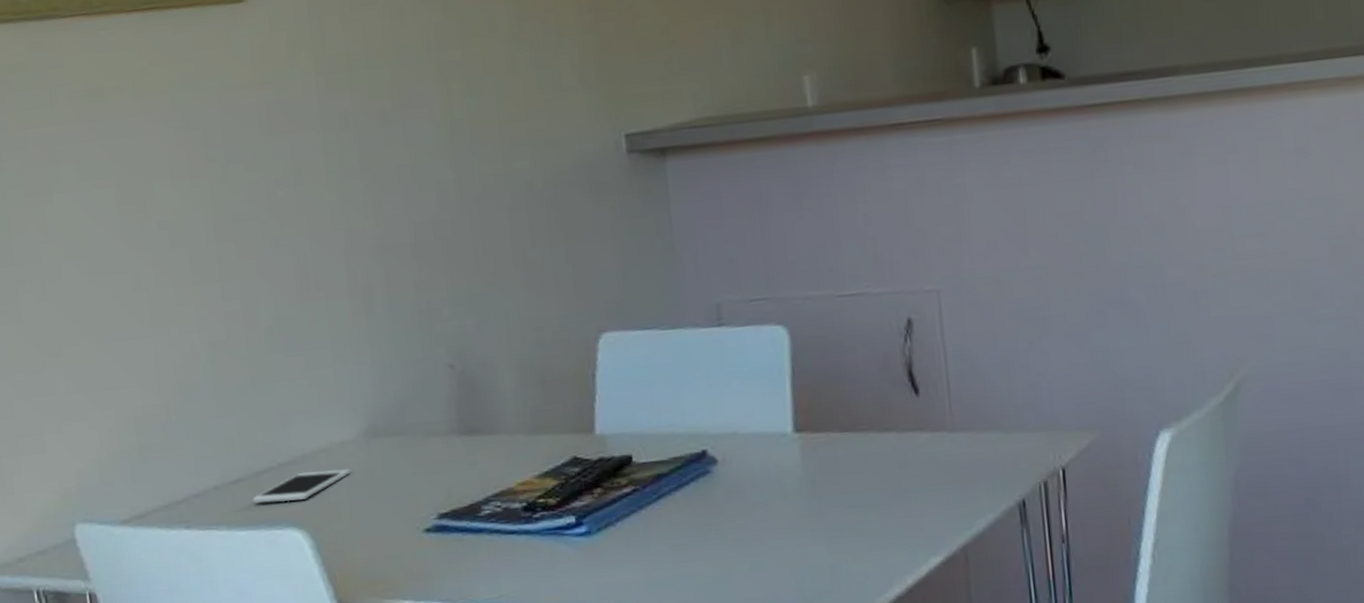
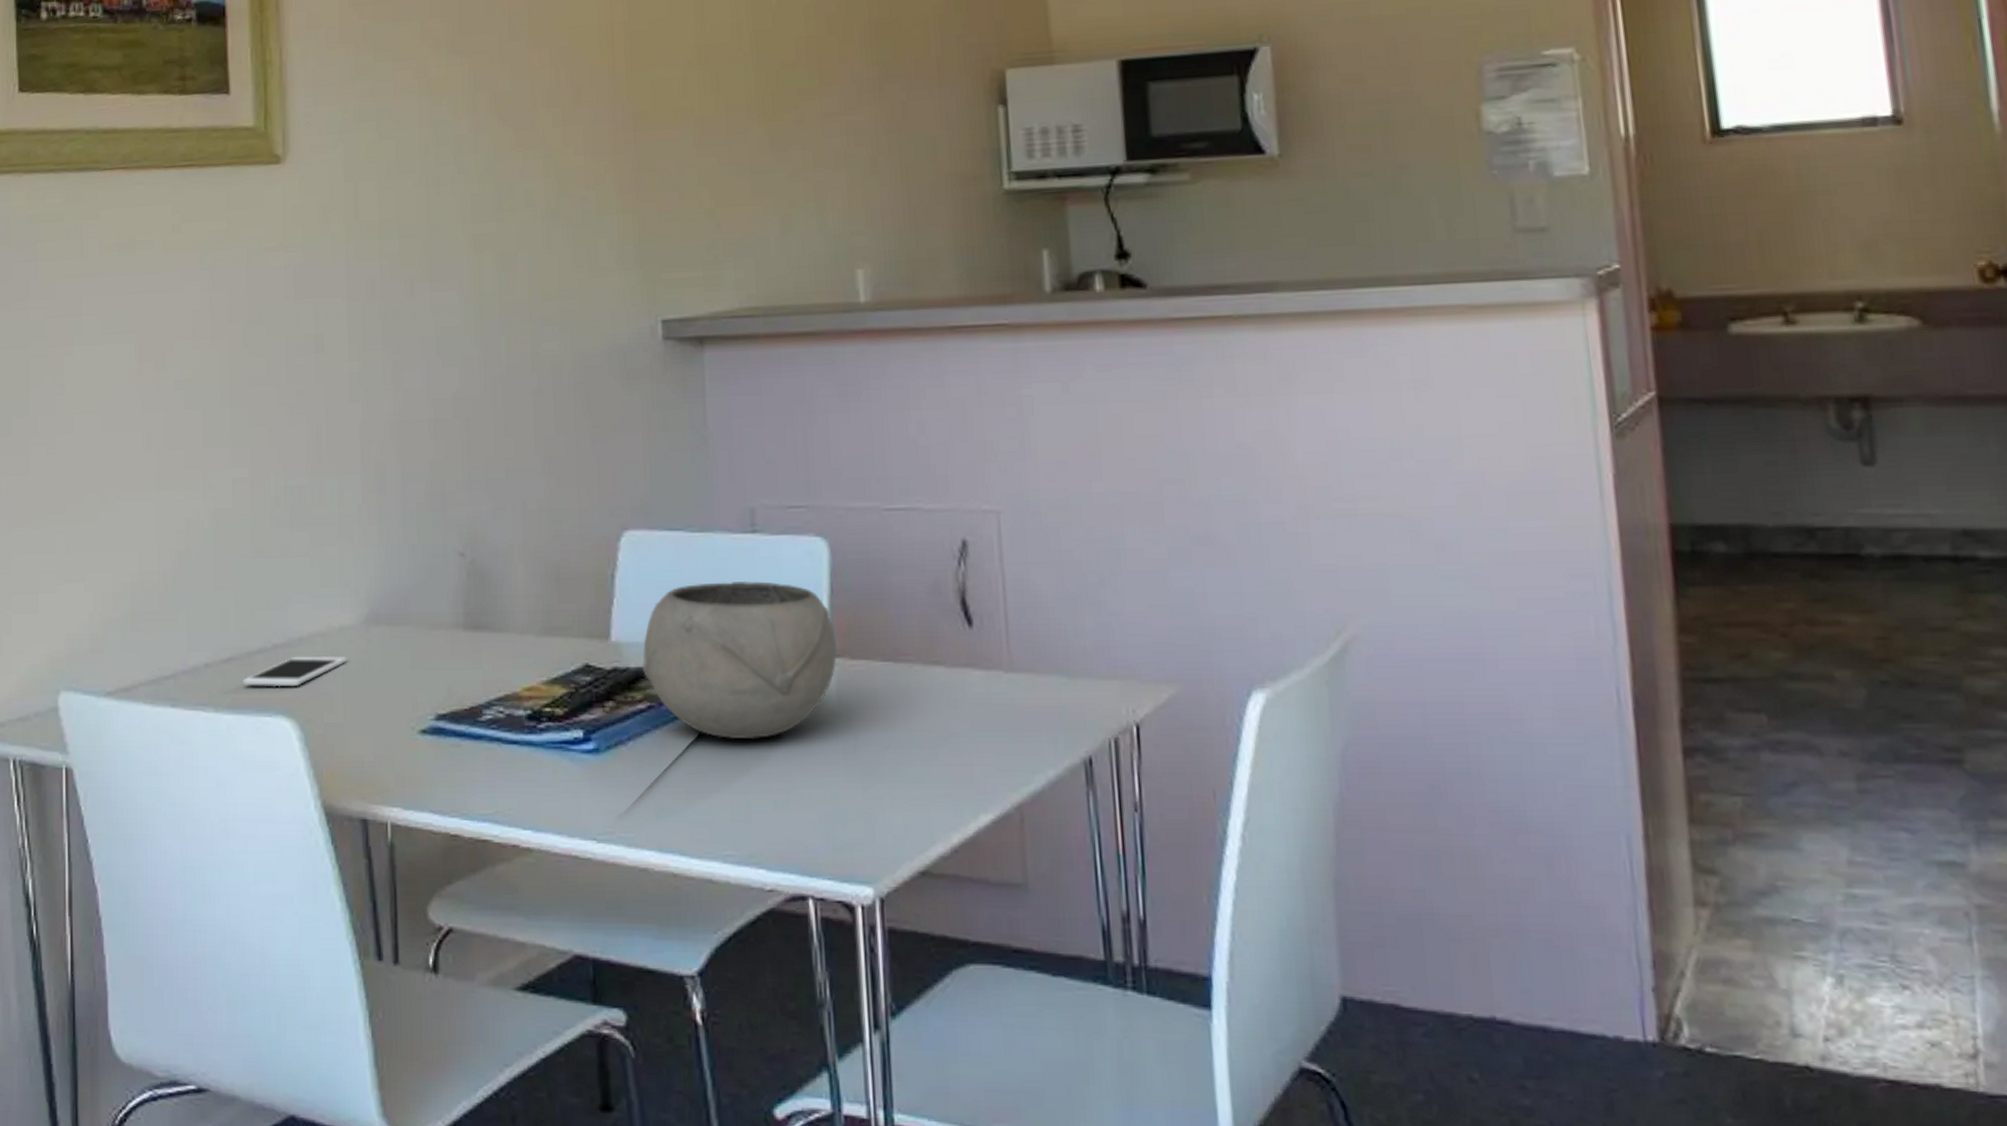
bowl: none [625,369,801,513] -> present [641,580,838,740]

